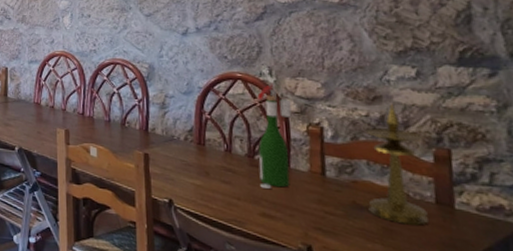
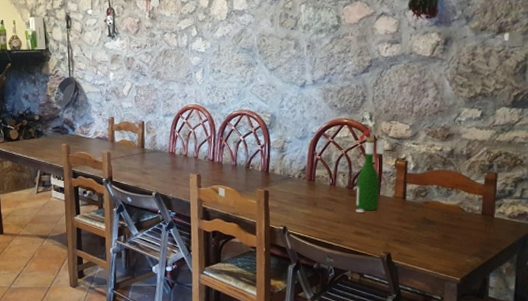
candlestick: present [365,104,428,225] -> none [434,140,479,232]

